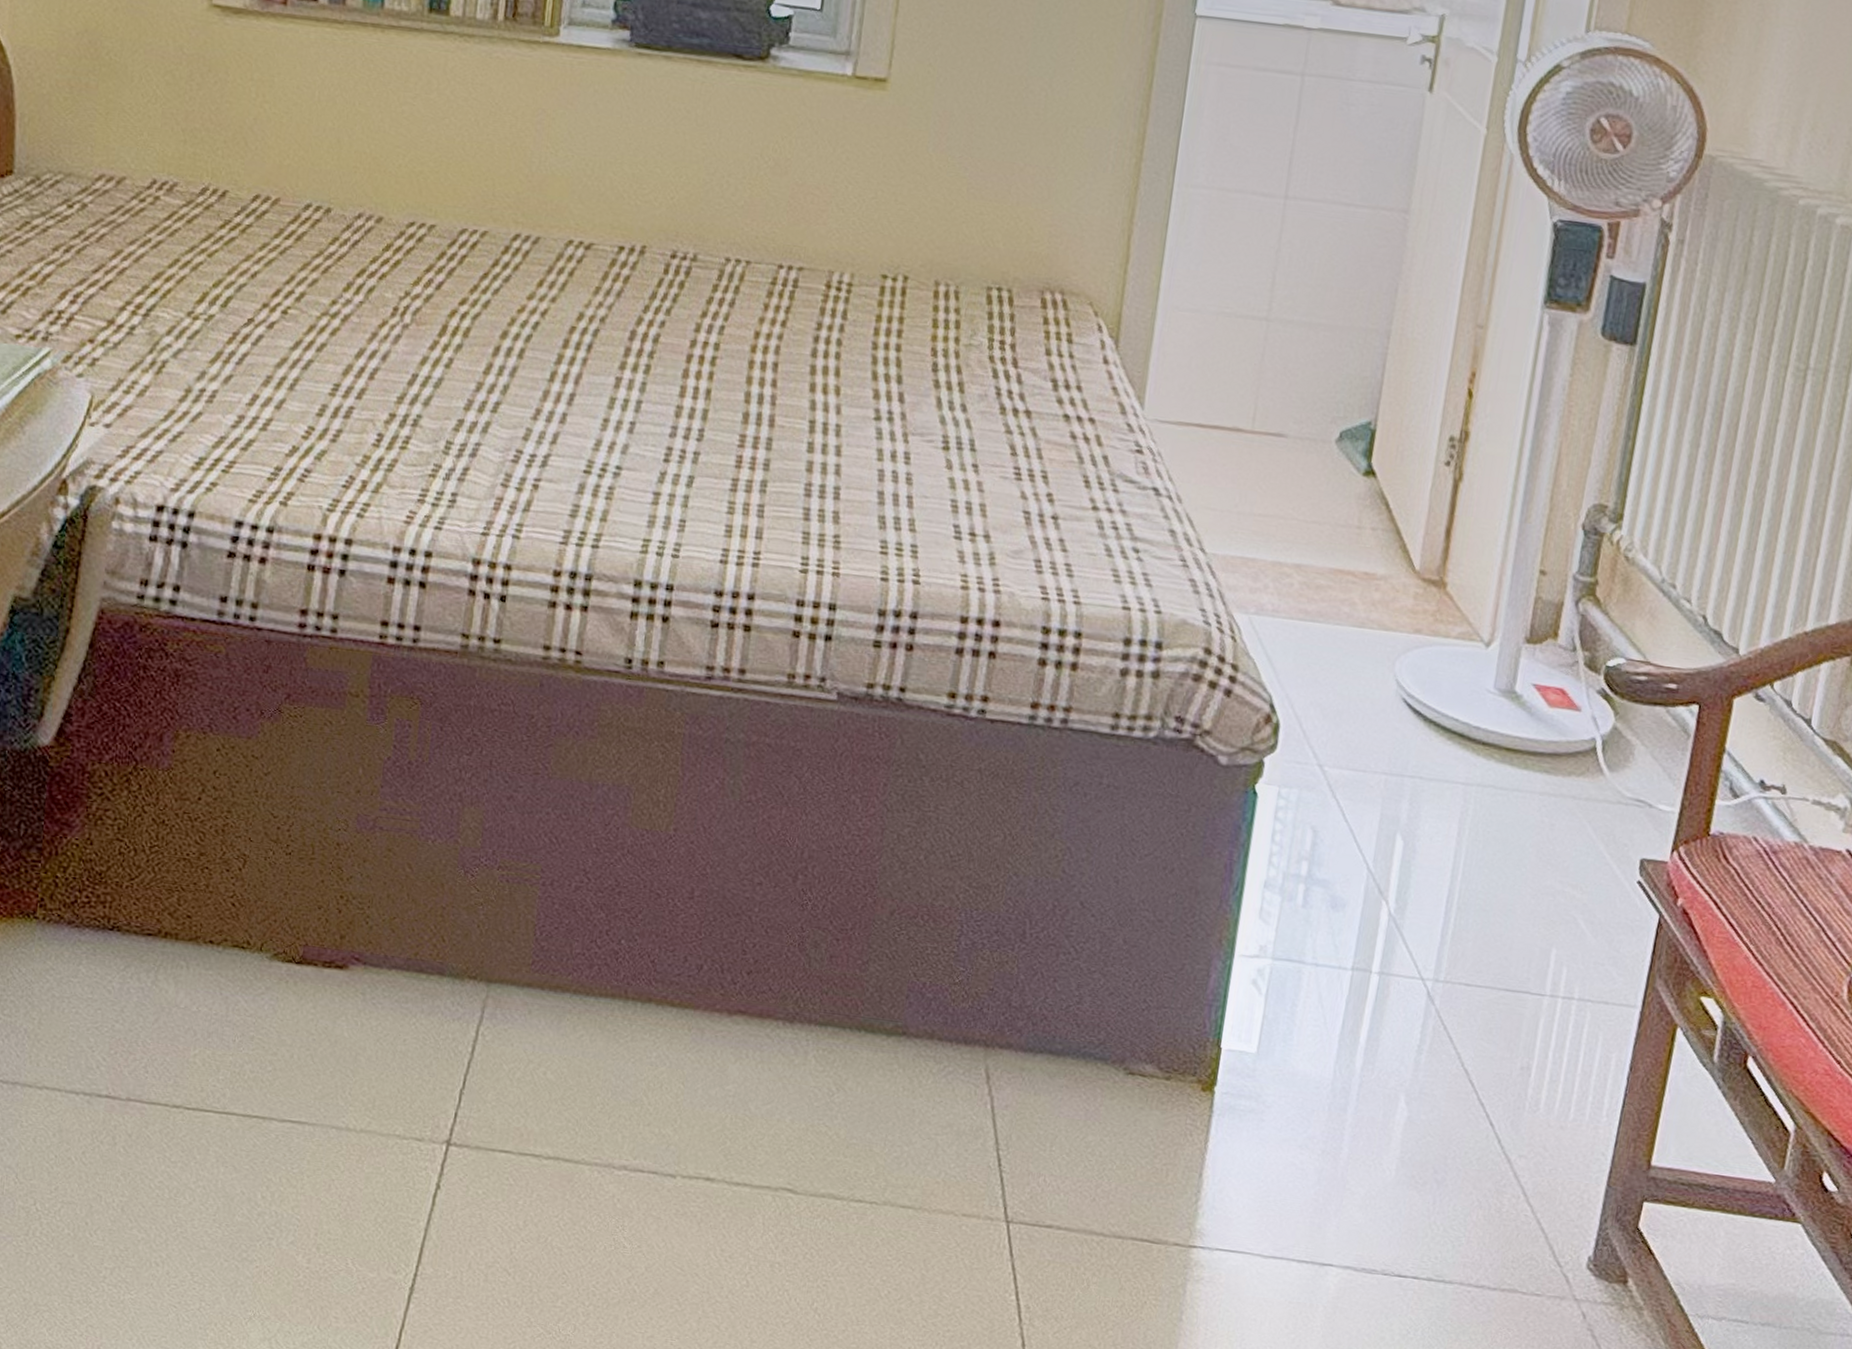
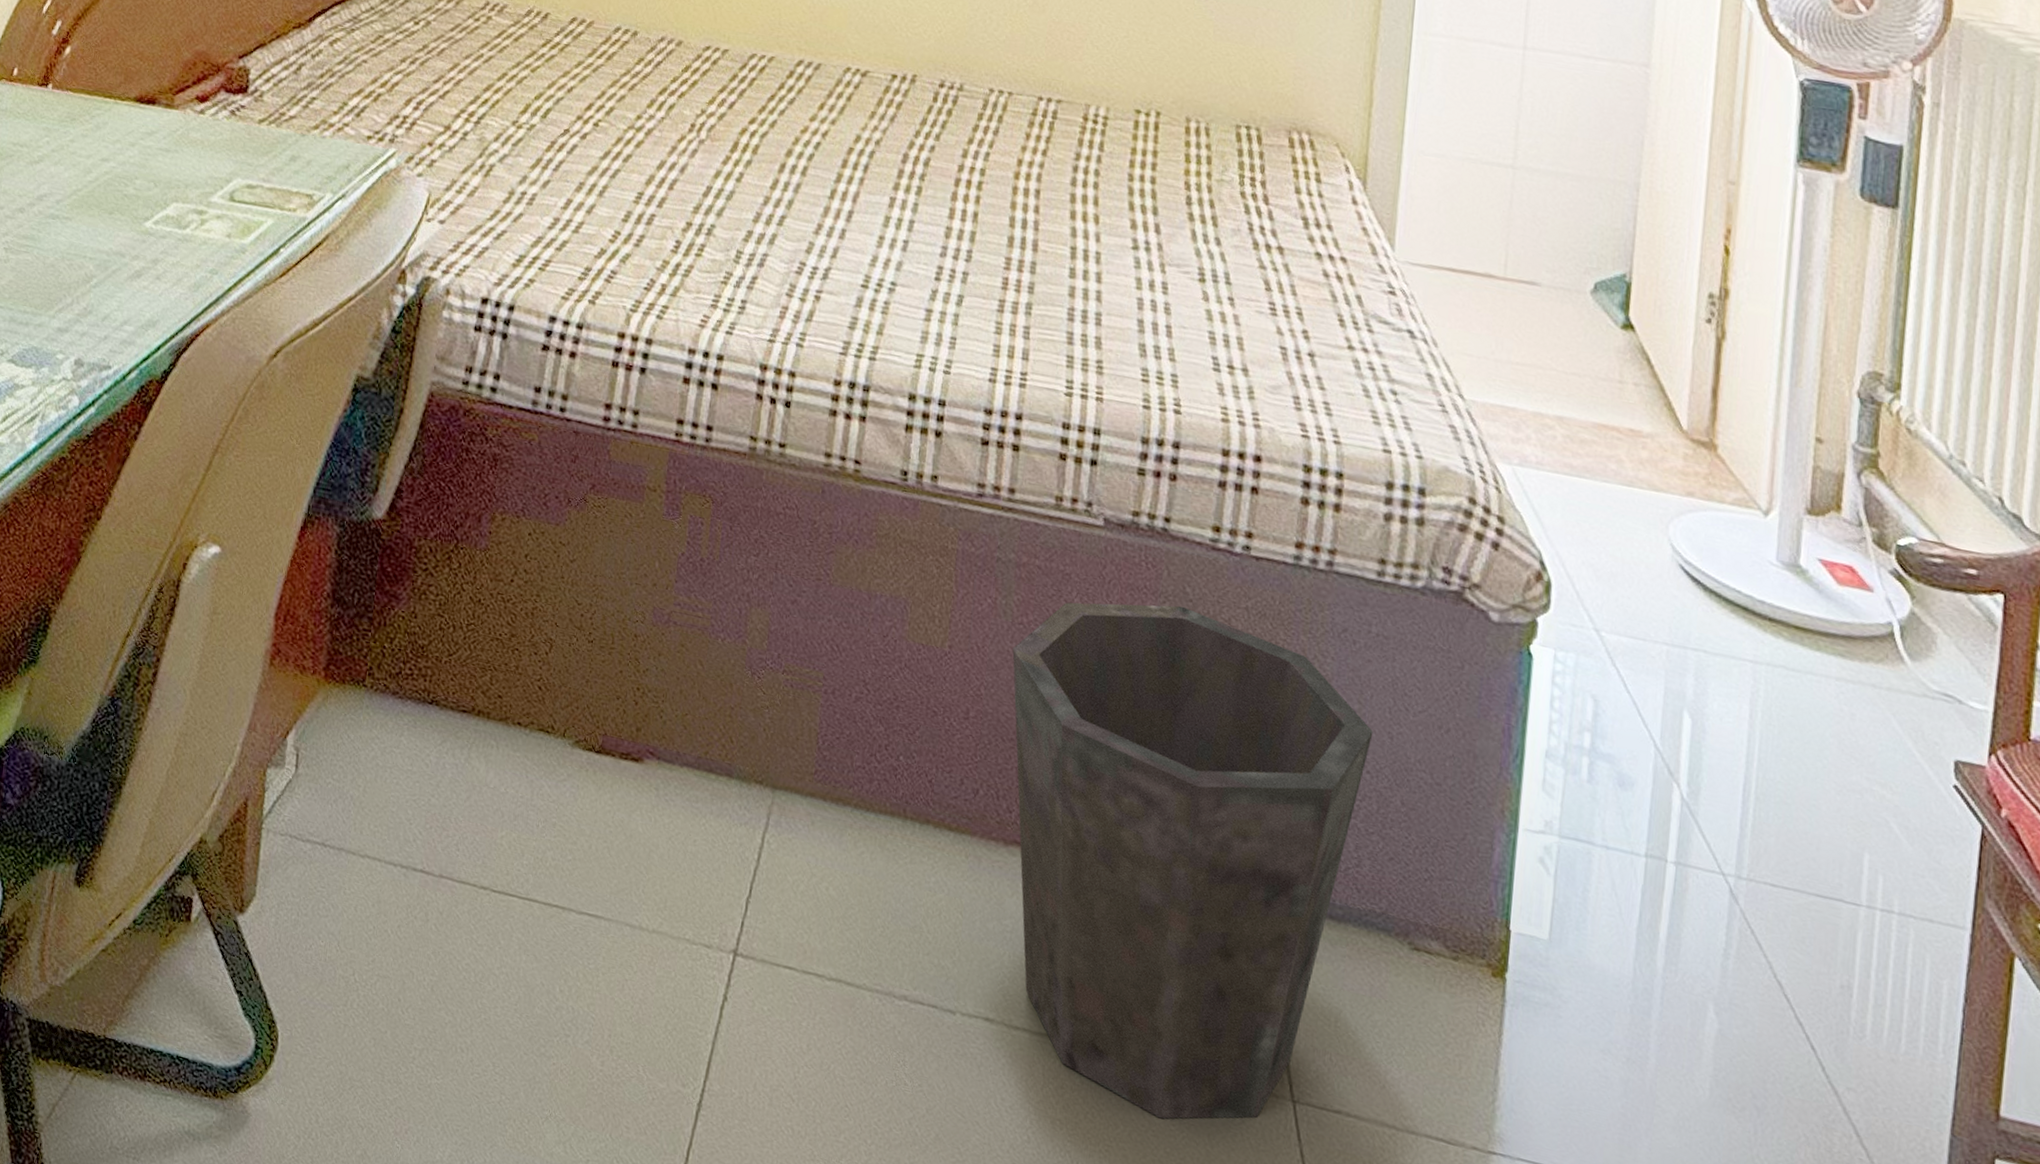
waste bin: none [740,772,1100,1251] -> present [1012,602,1373,1119]

